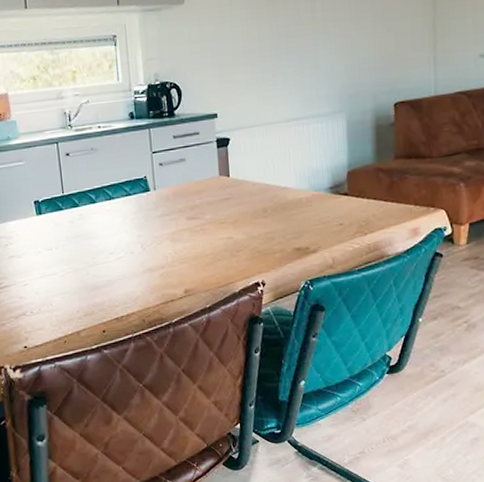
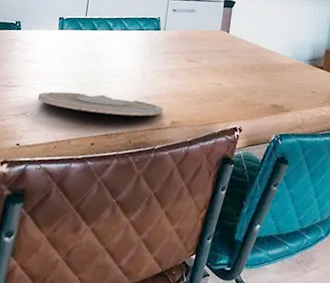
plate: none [33,274,173,301] -> present [37,91,163,116]

